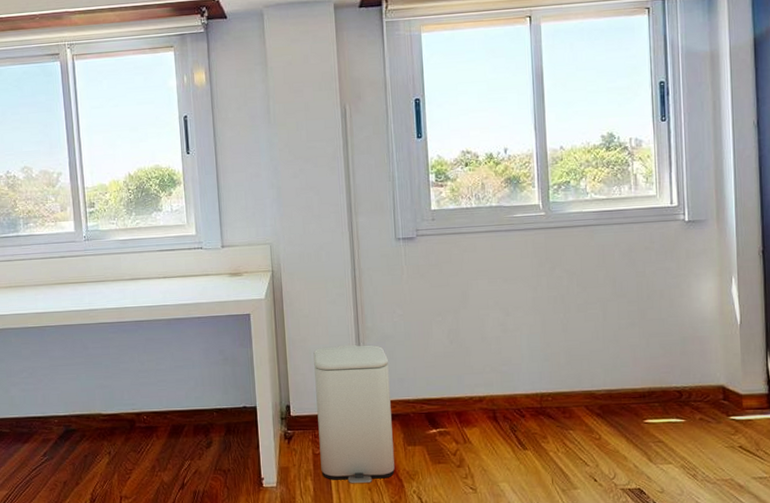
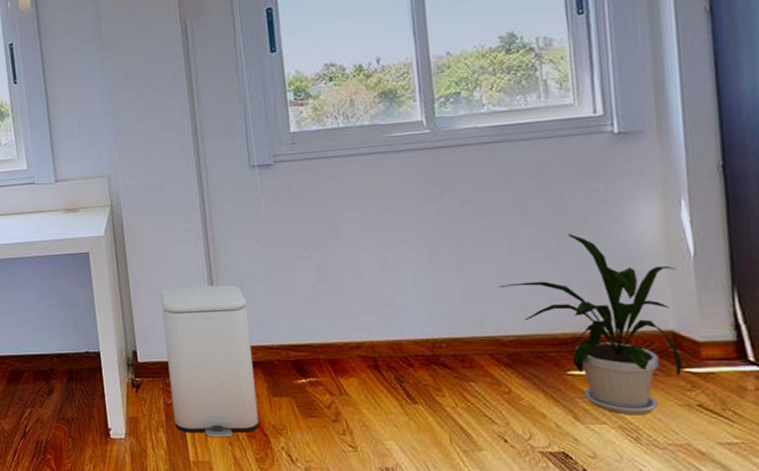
house plant: none [594,304,729,456] -> present [499,234,683,415]

